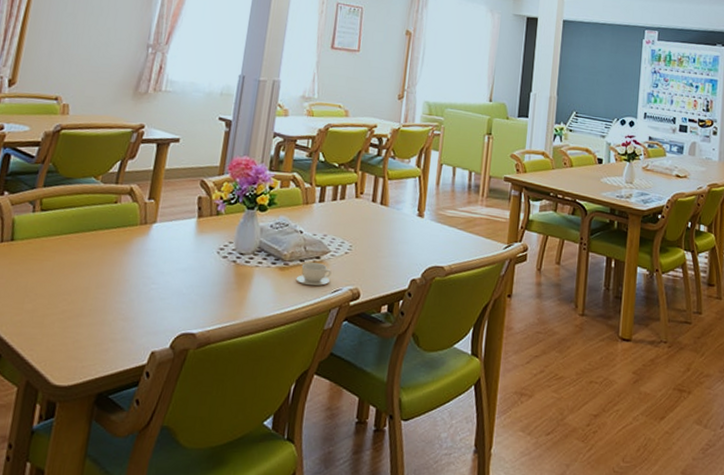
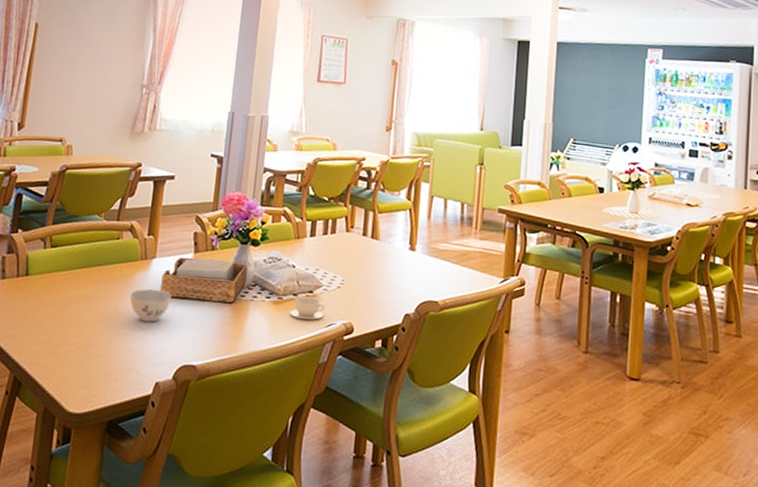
teacup: none [126,254,172,289] -> present [129,288,171,322]
napkin holder: none [160,222,254,270] -> present [160,257,248,304]

